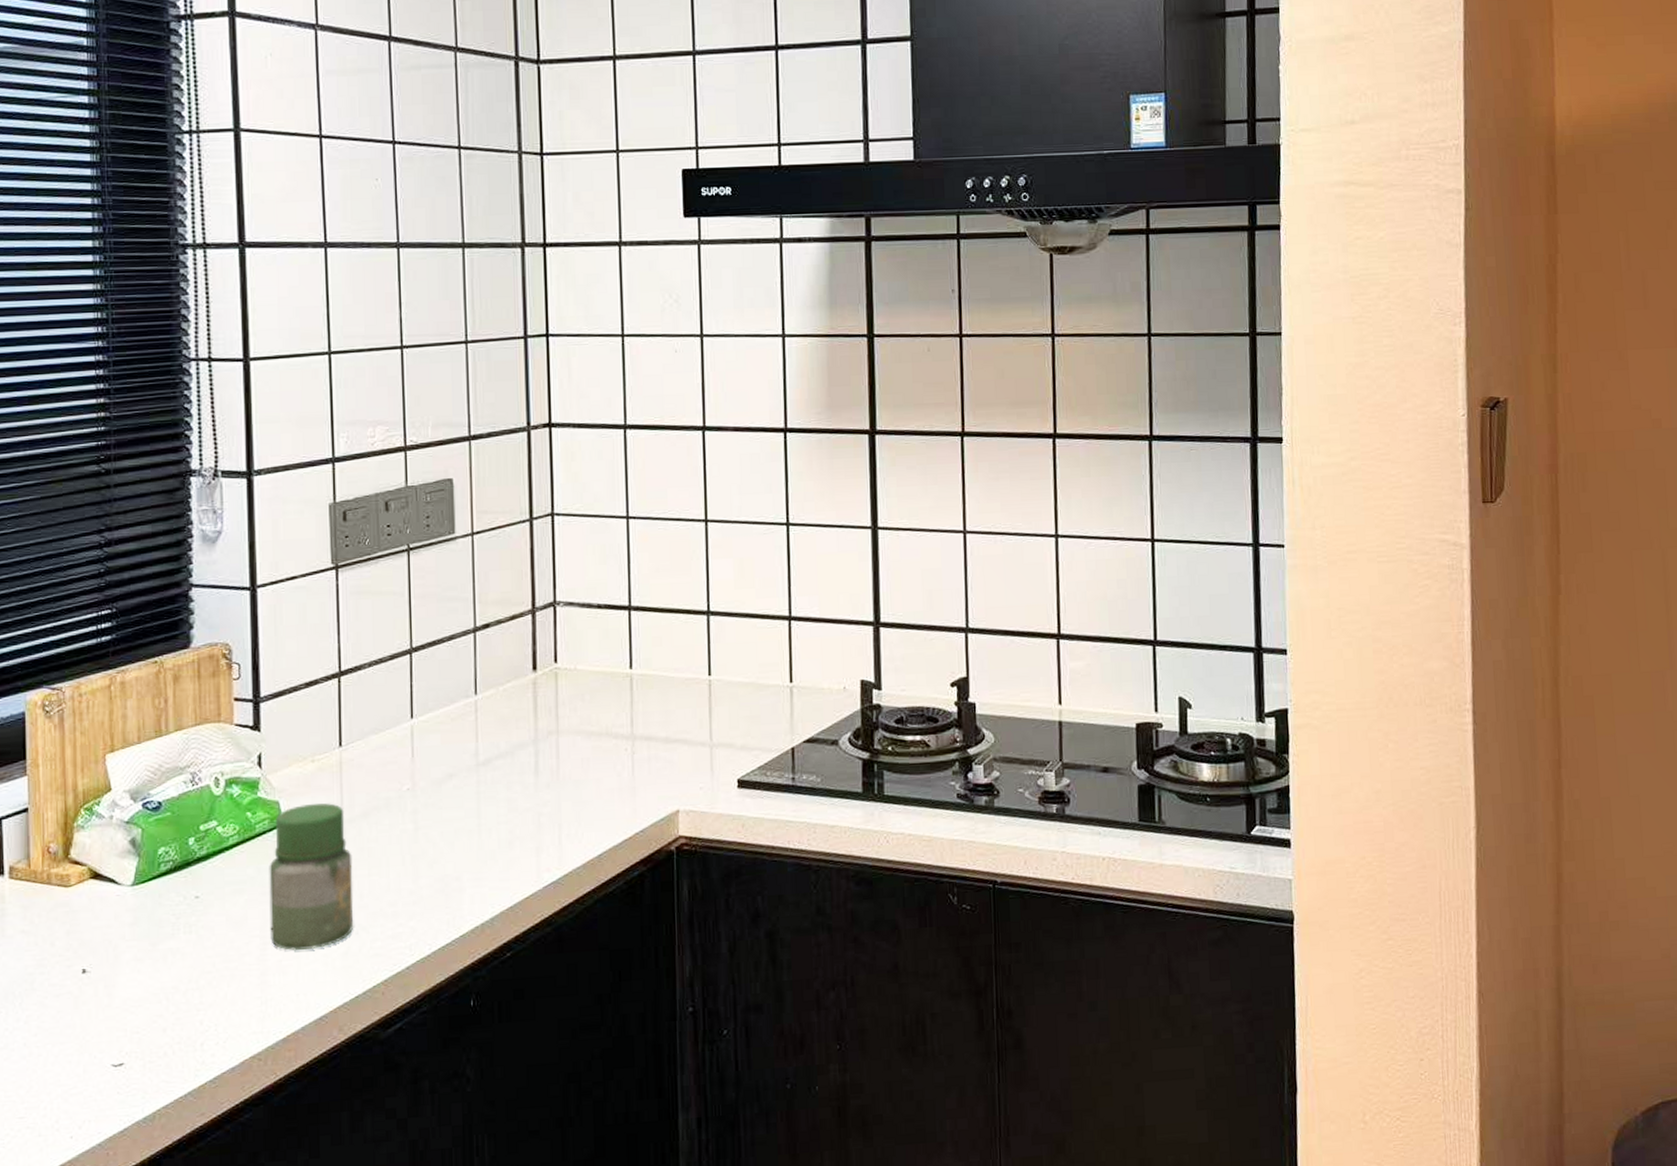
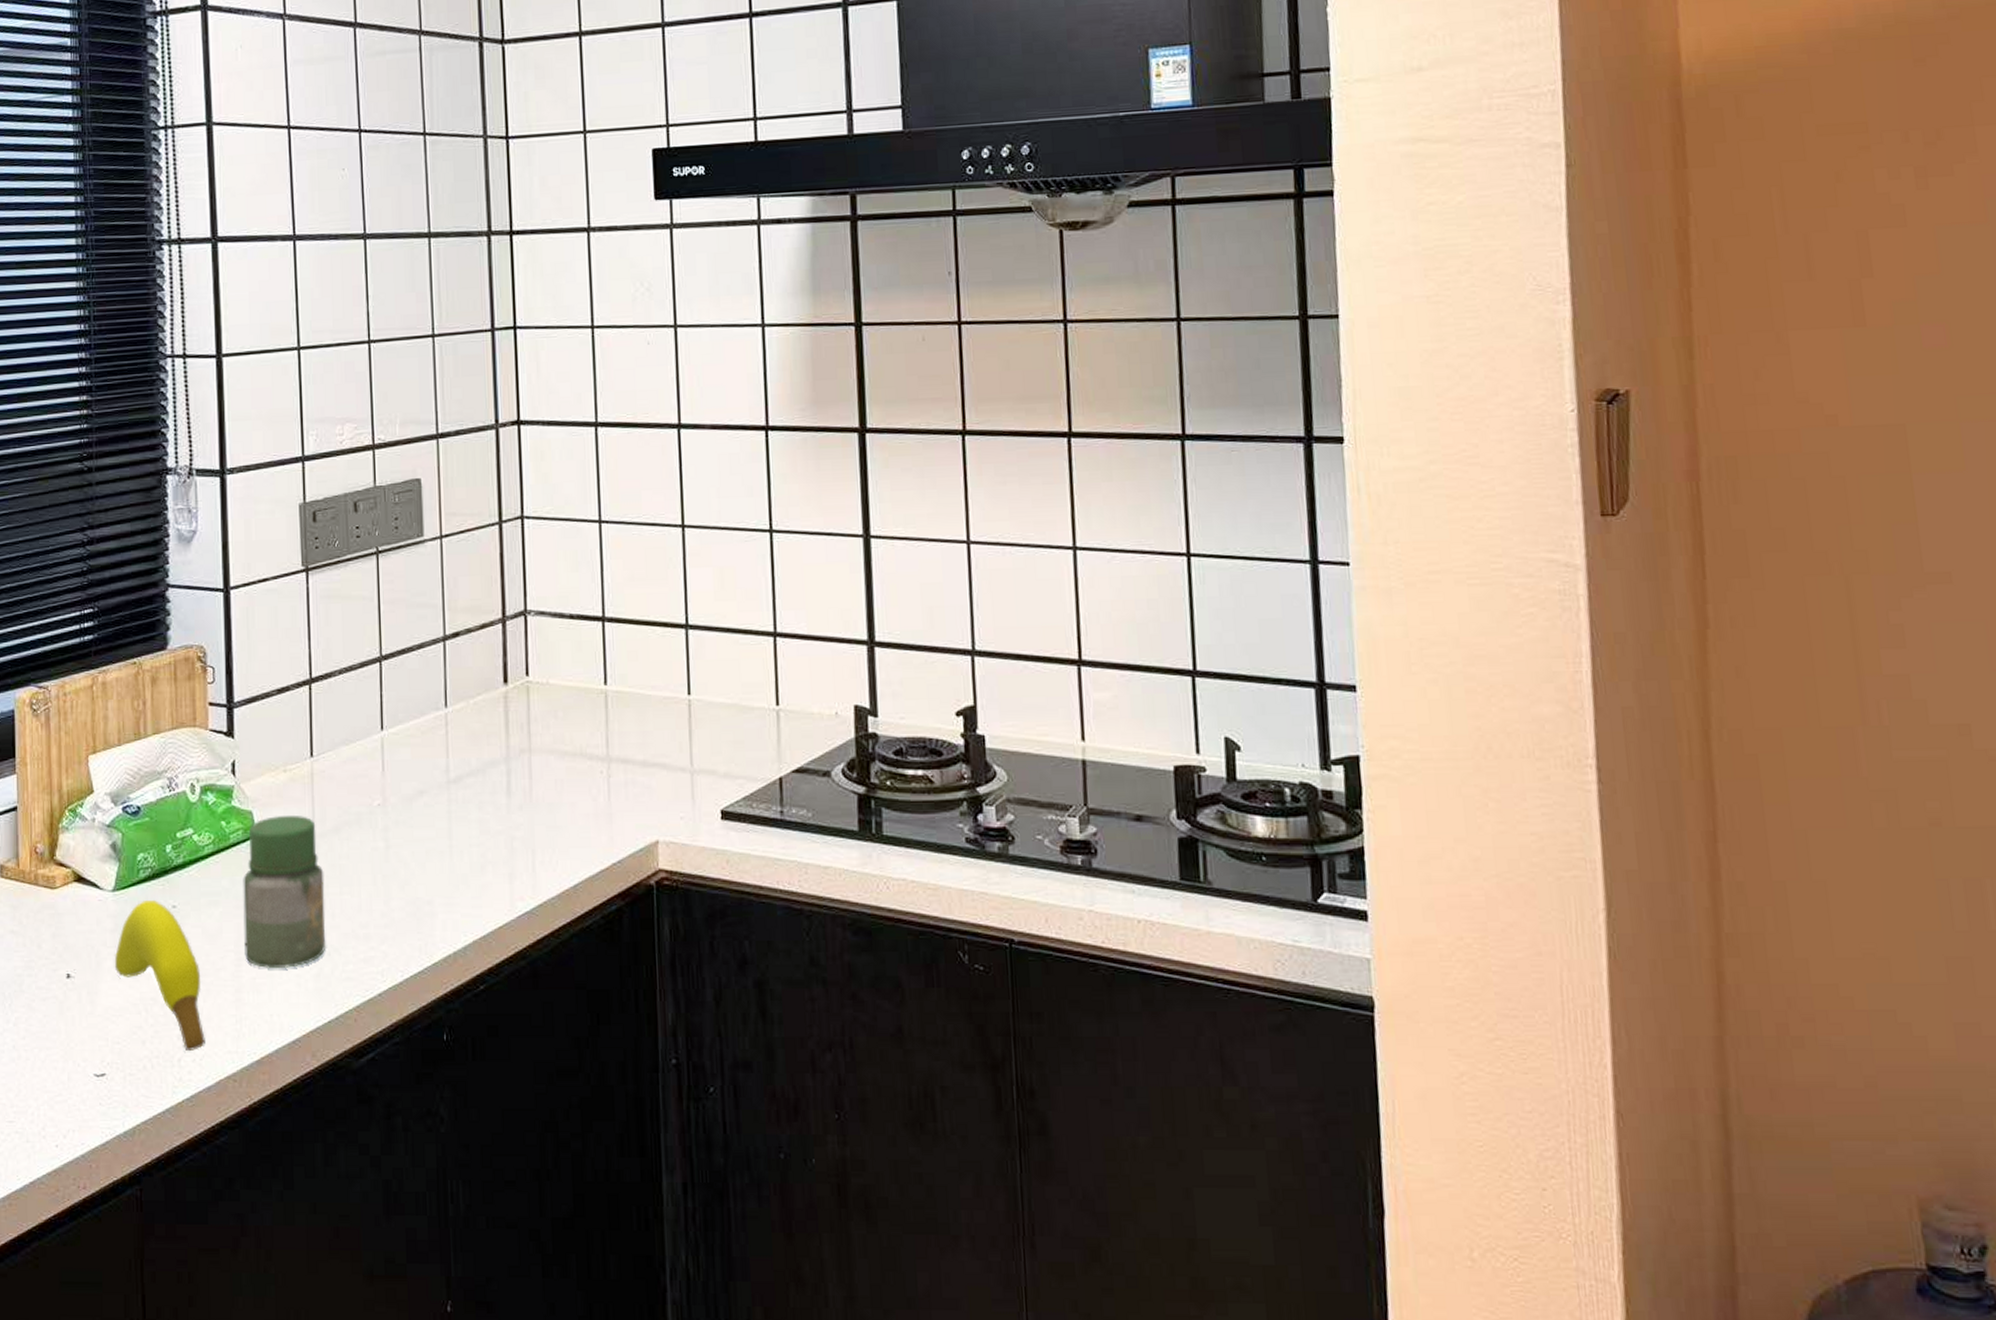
banana: none [133,892,229,1036] -> present [114,900,205,1052]

